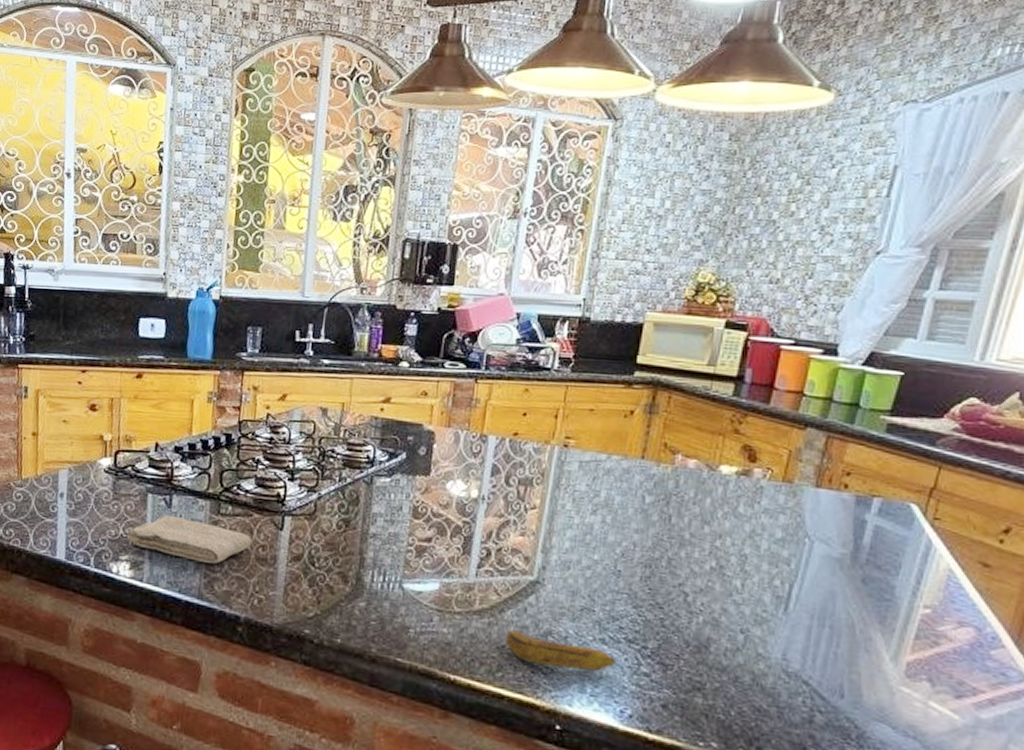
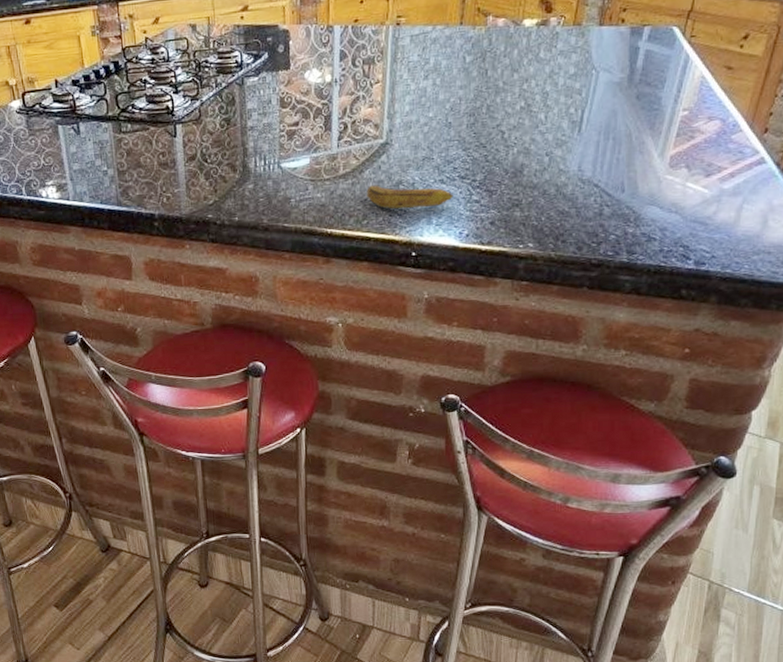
washcloth: present [127,515,253,565] -> none [48,140,153,176]

